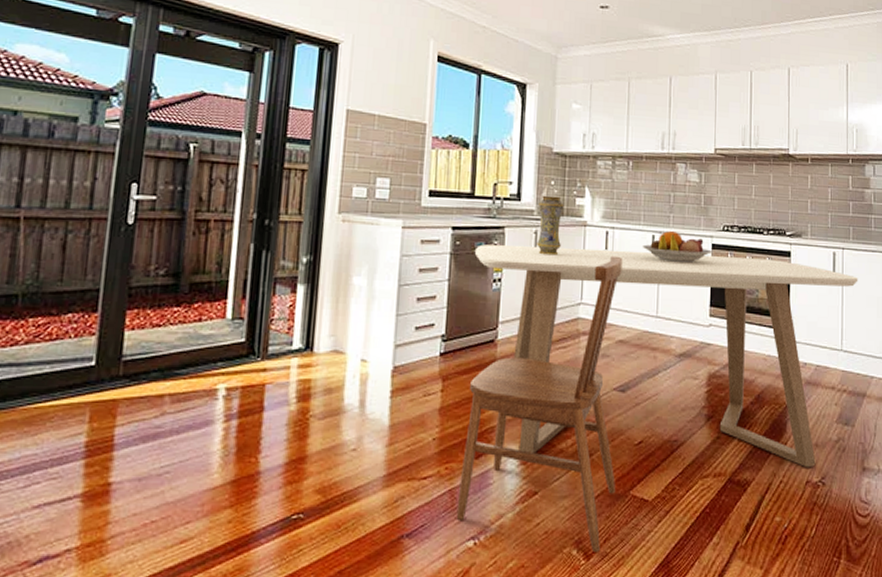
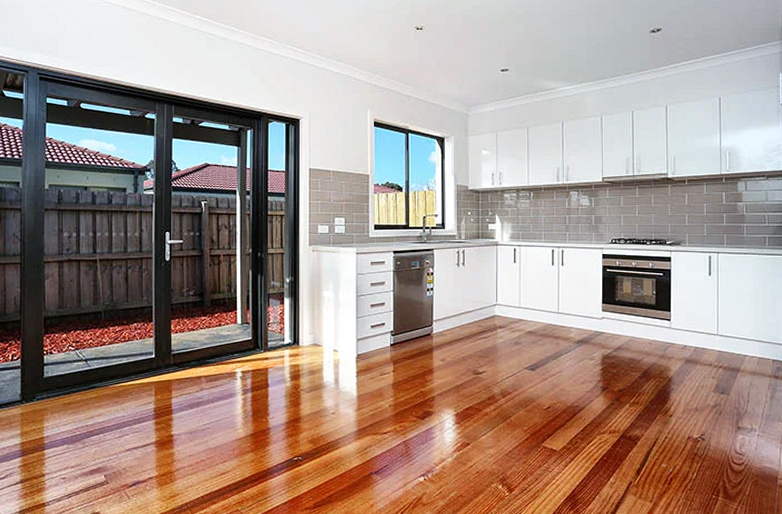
dining chair: present [456,255,623,552] -> none [410,267,531,487]
dining table: present [474,244,858,468] -> none [411,262,732,427]
vase: present [537,195,564,256] -> none [459,223,479,269]
fruit bowl: present [642,231,713,264] -> none [544,246,603,271]

